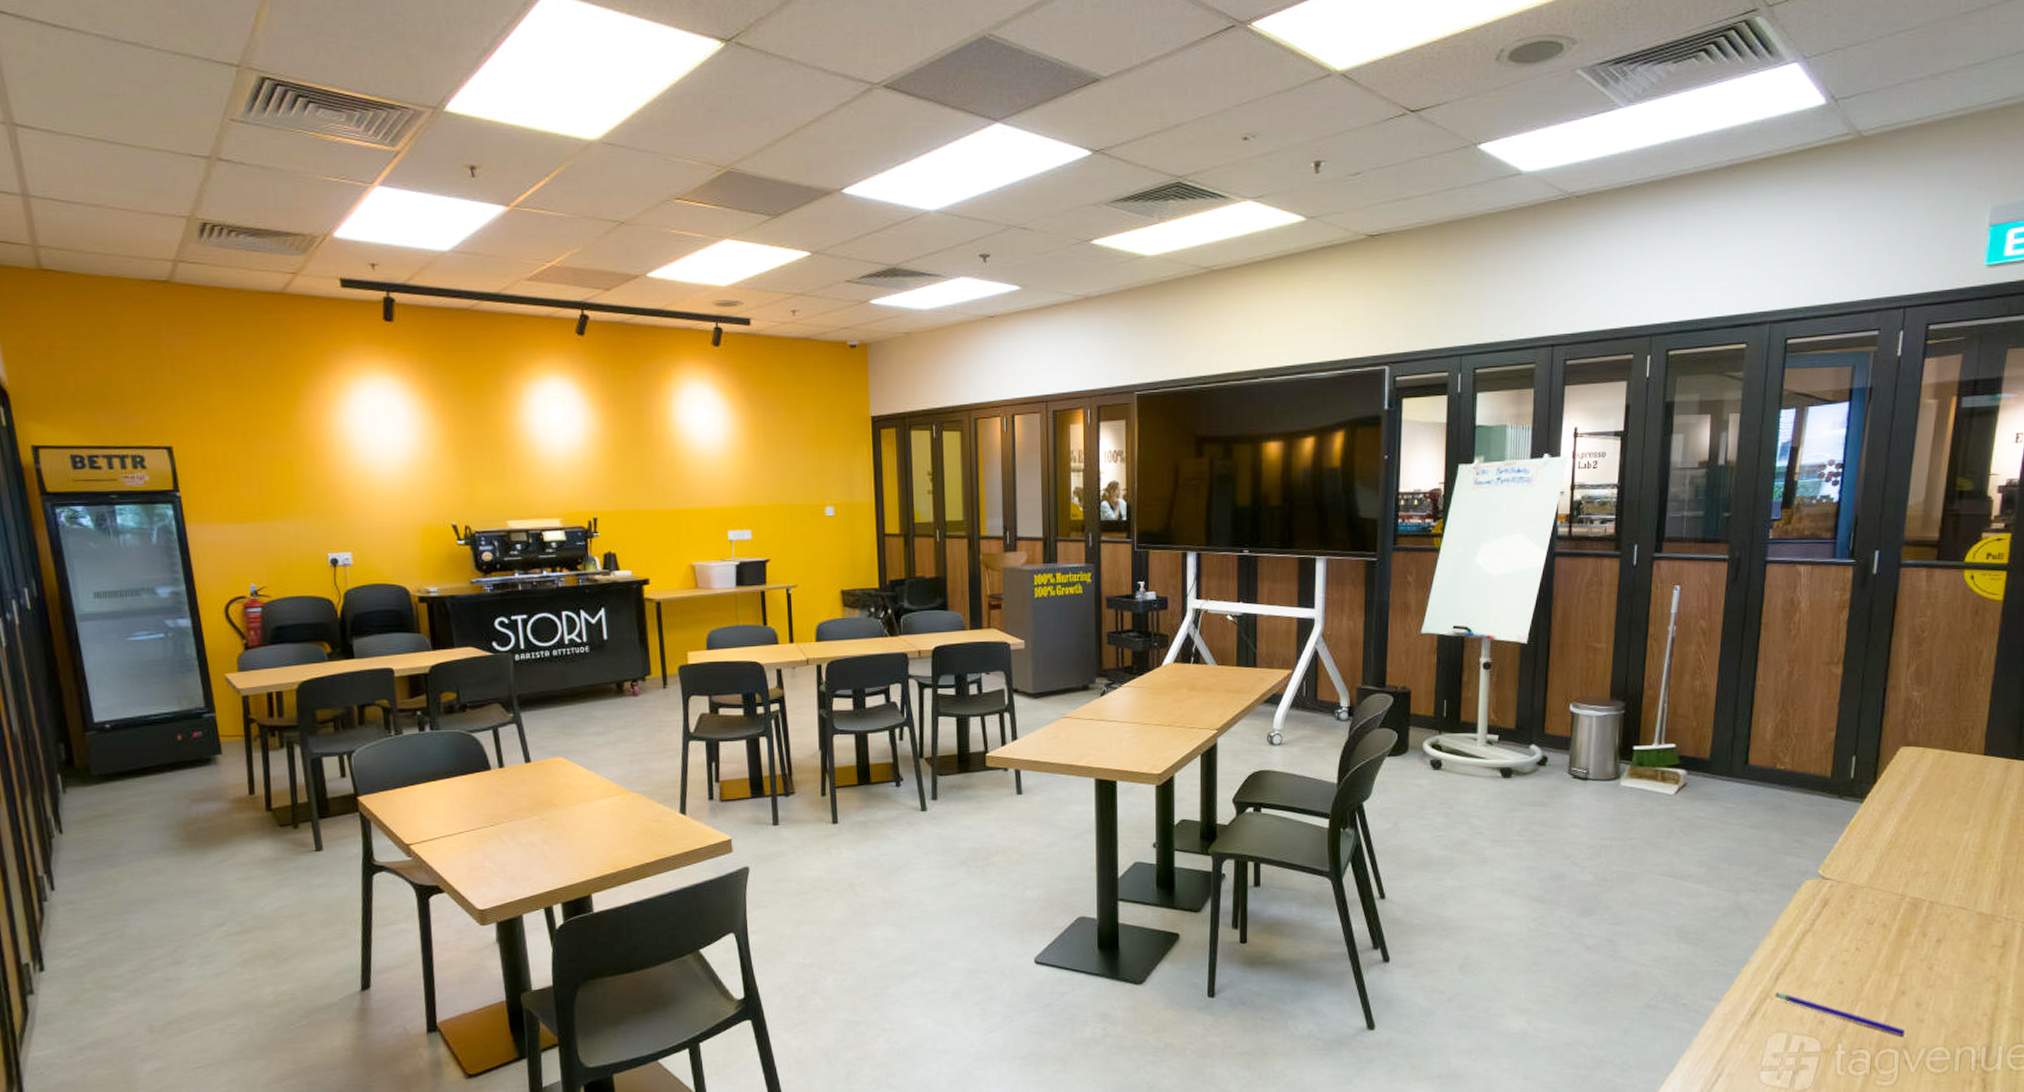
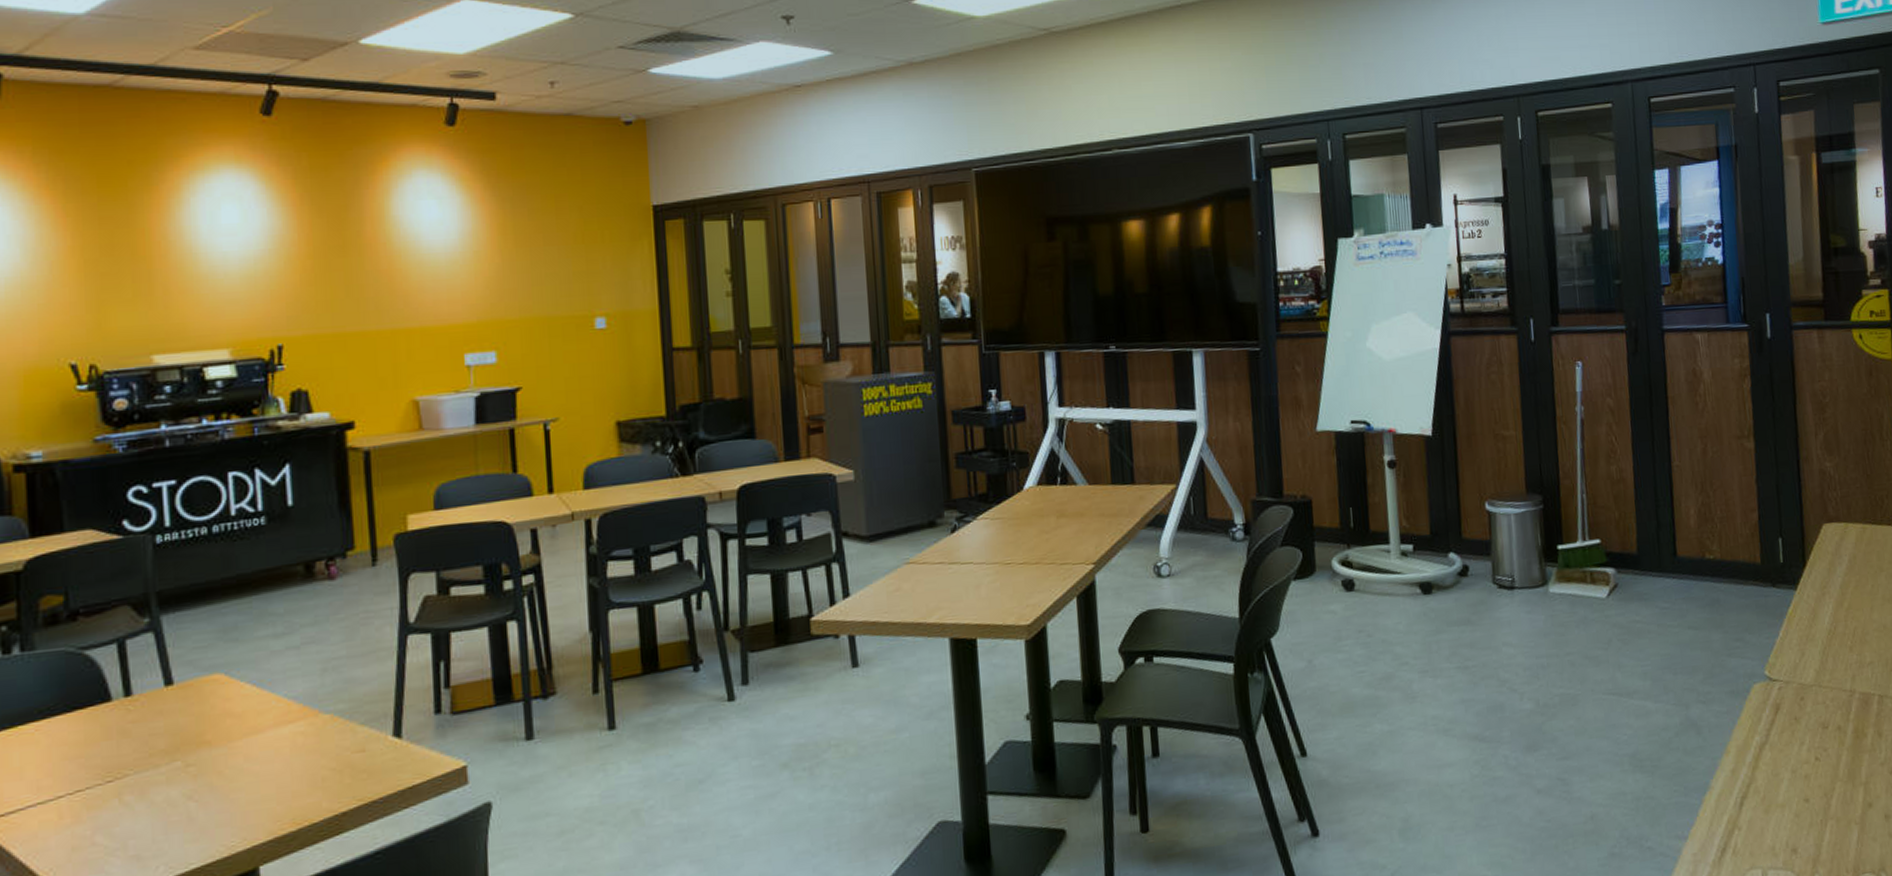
pen: present [1774,992,1906,1037] -> none [1742,820,1880,857]

